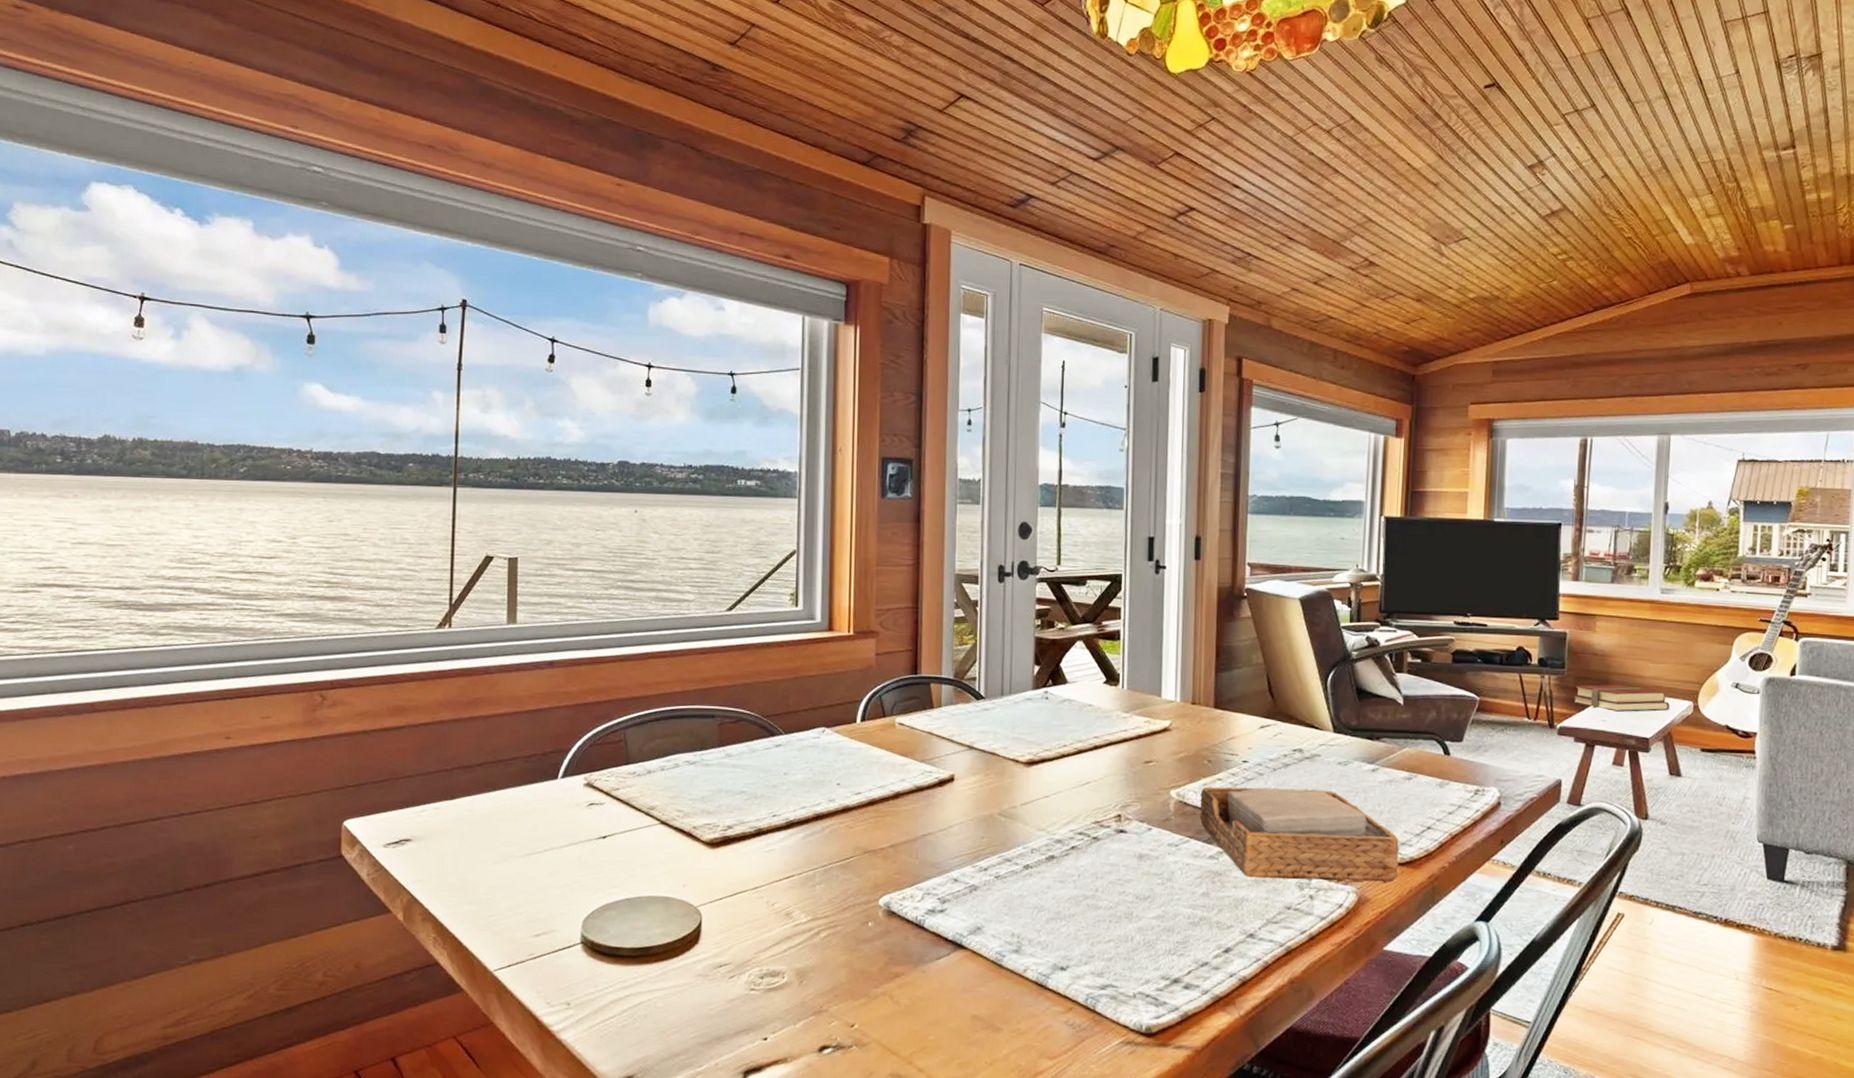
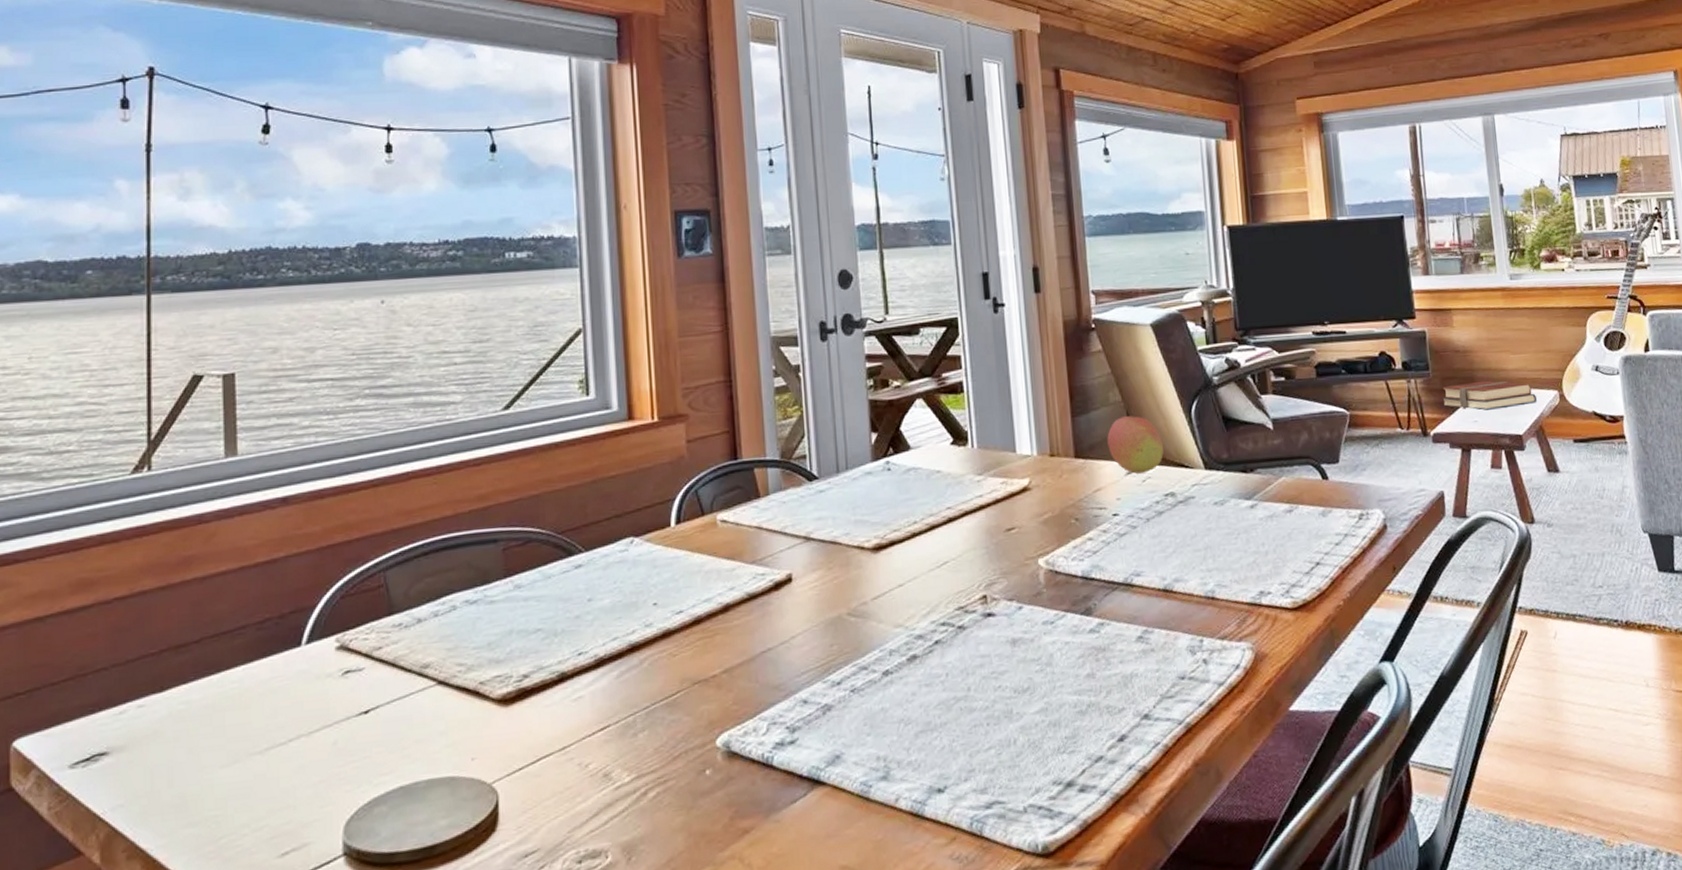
napkin holder: present [1199,786,1399,882] -> none [1071,535,1293,648]
fruit: none [1246,677,1298,729] -> present [1107,416,1164,474]

